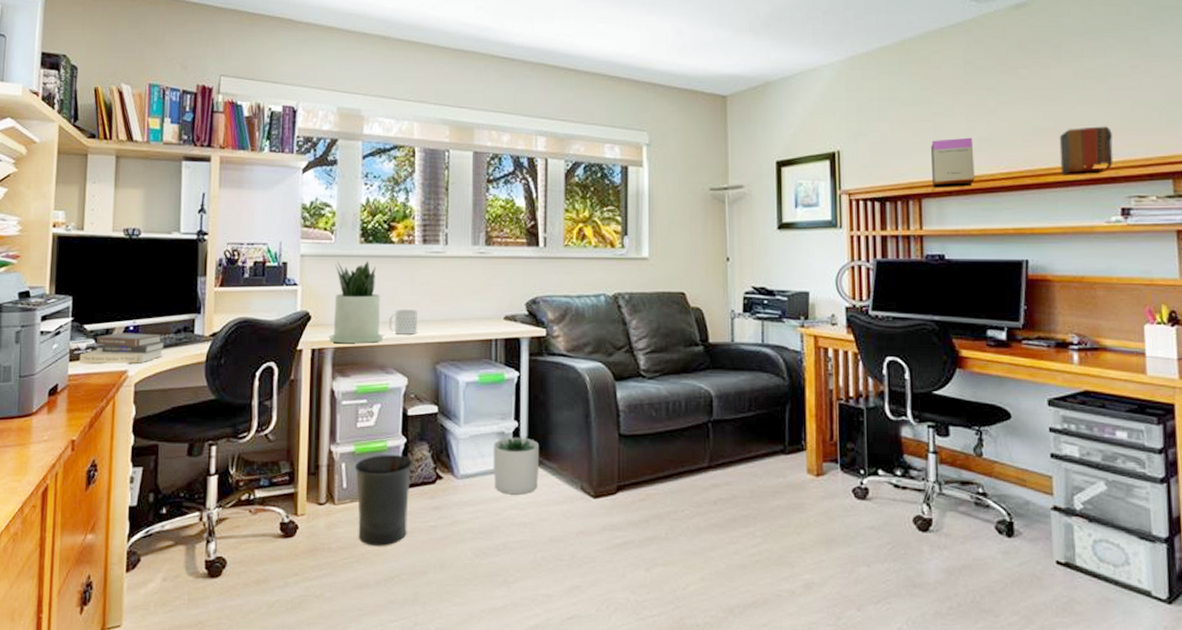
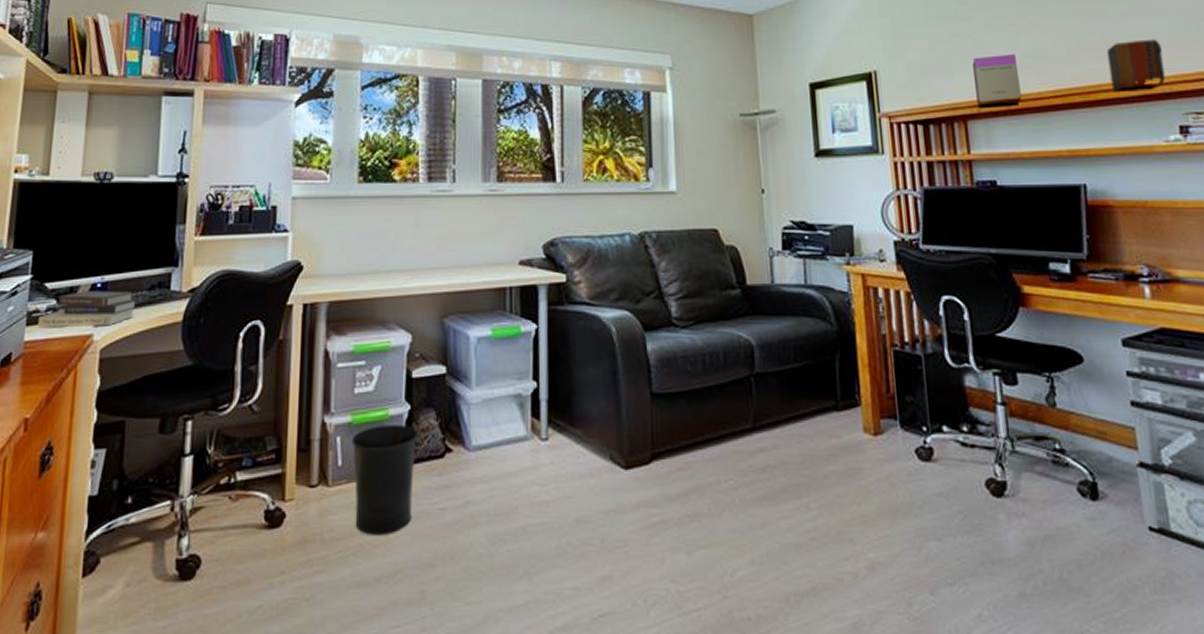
planter: present [329,261,384,344] -> none [323,202,385,297]
mug: present [388,310,417,335] -> none [389,256,422,285]
planter: present [493,437,540,495] -> none [509,399,563,468]

